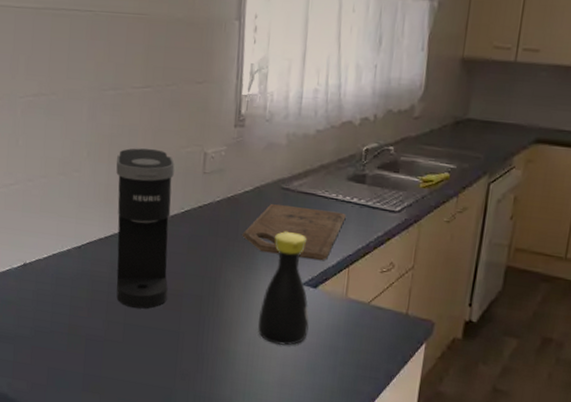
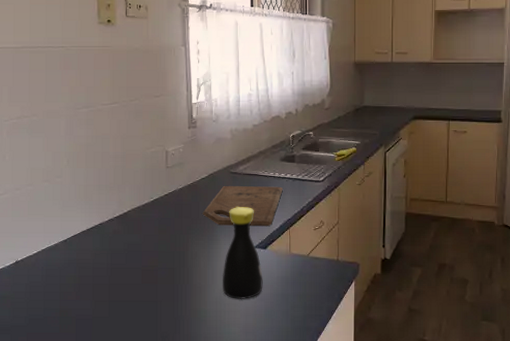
coffee maker: present [116,148,175,309] -> none [92,153,145,286]

